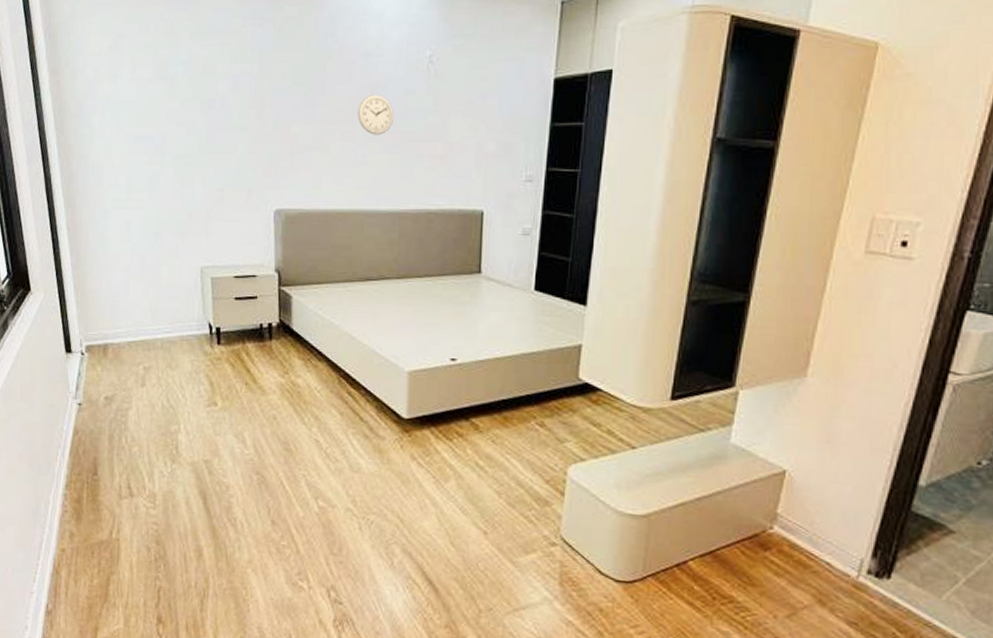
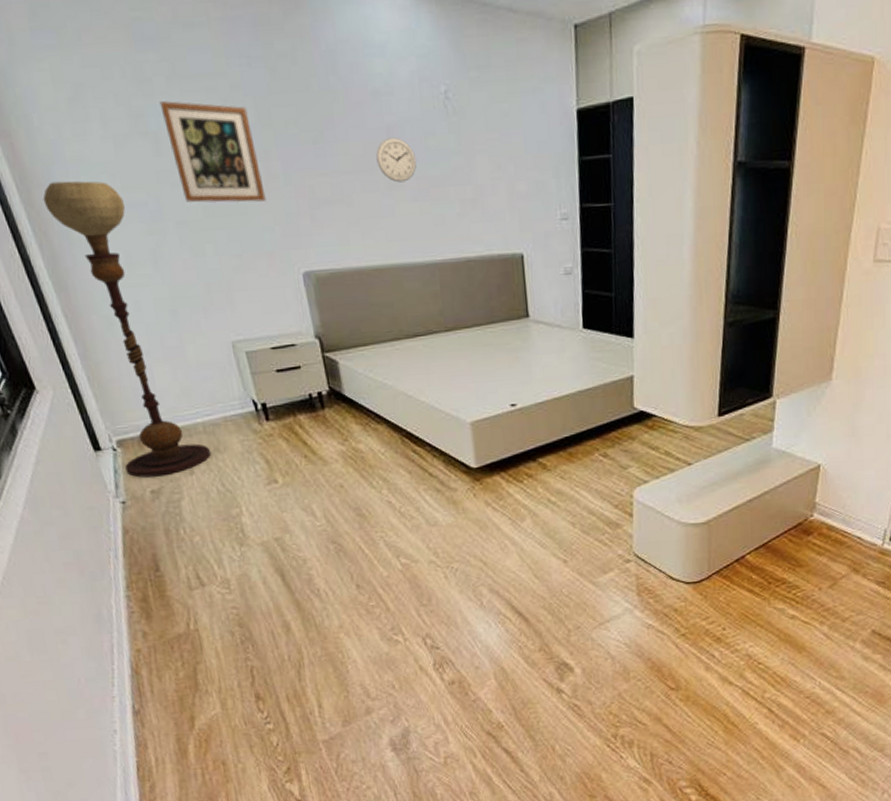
floor lamp: none [72,114,164,385] -> present [42,180,212,478]
wall art: none [181,53,255,143] -> present [159,101,266,203]

